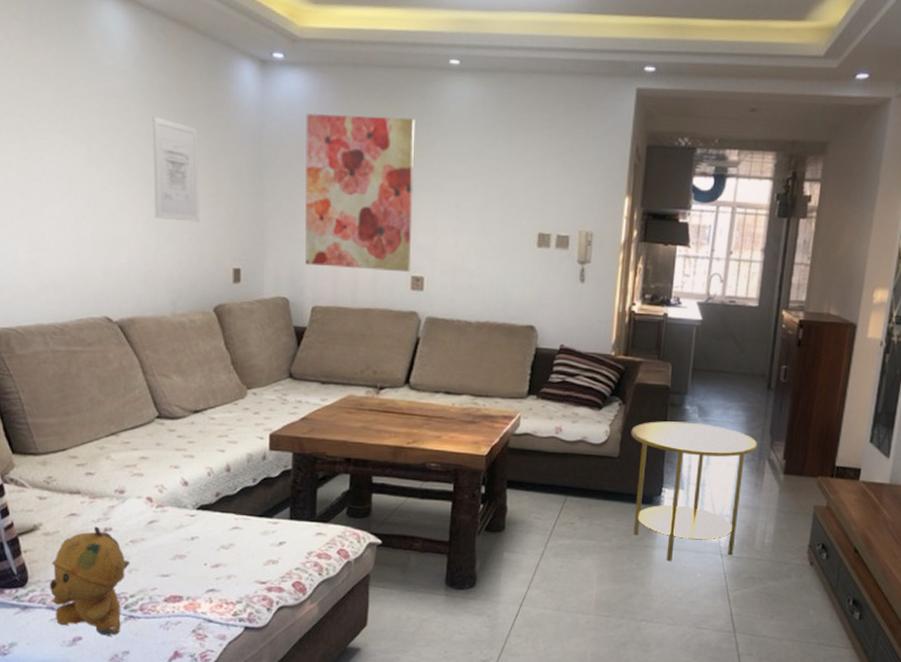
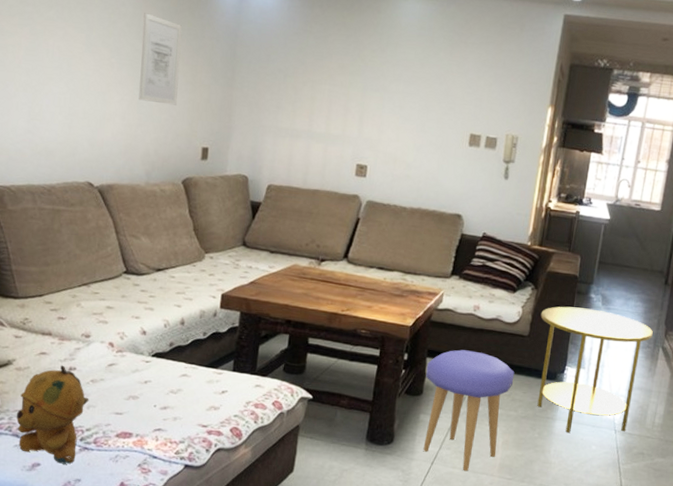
wall art: present [304,113,416,273] -> none [265,18,370,161]
stool: none [507,478,606,612] -> present [423,349,515,472]

